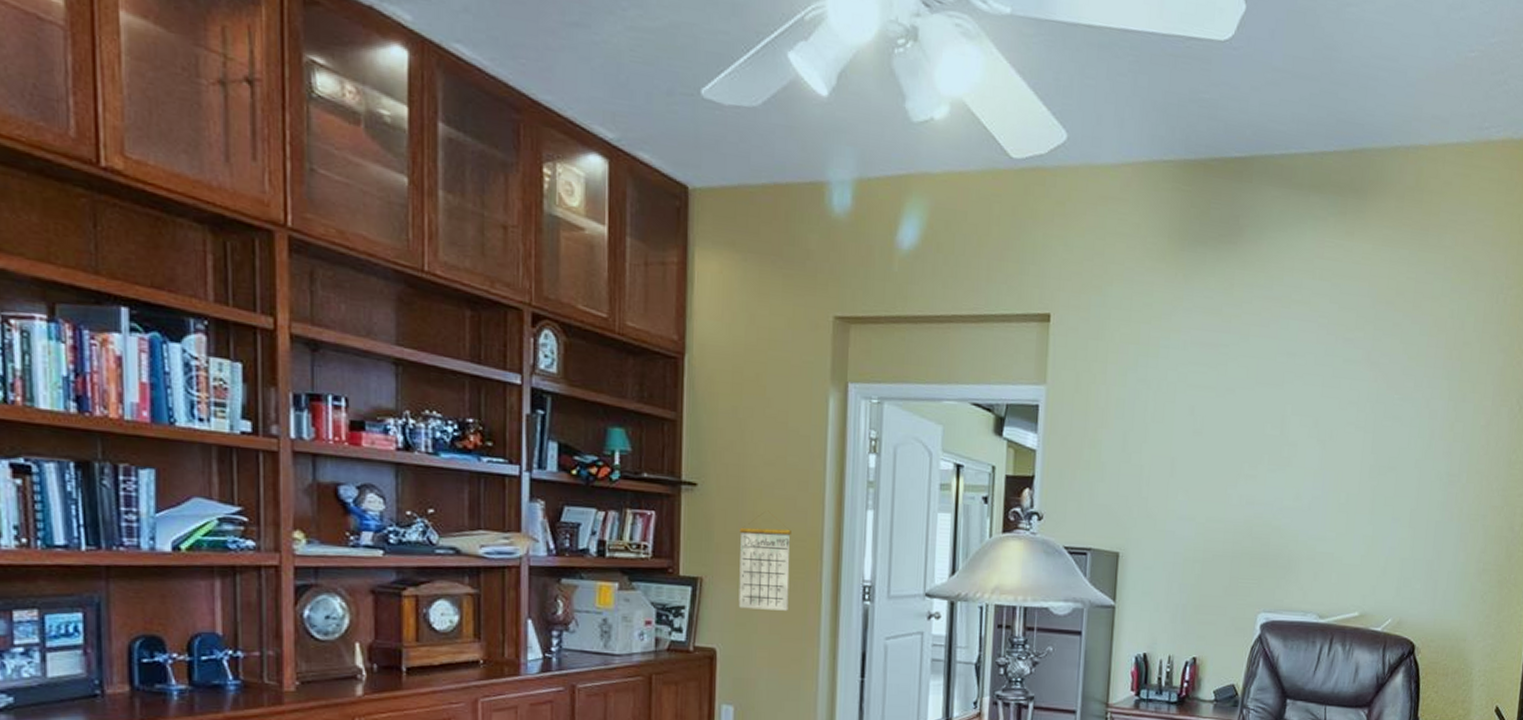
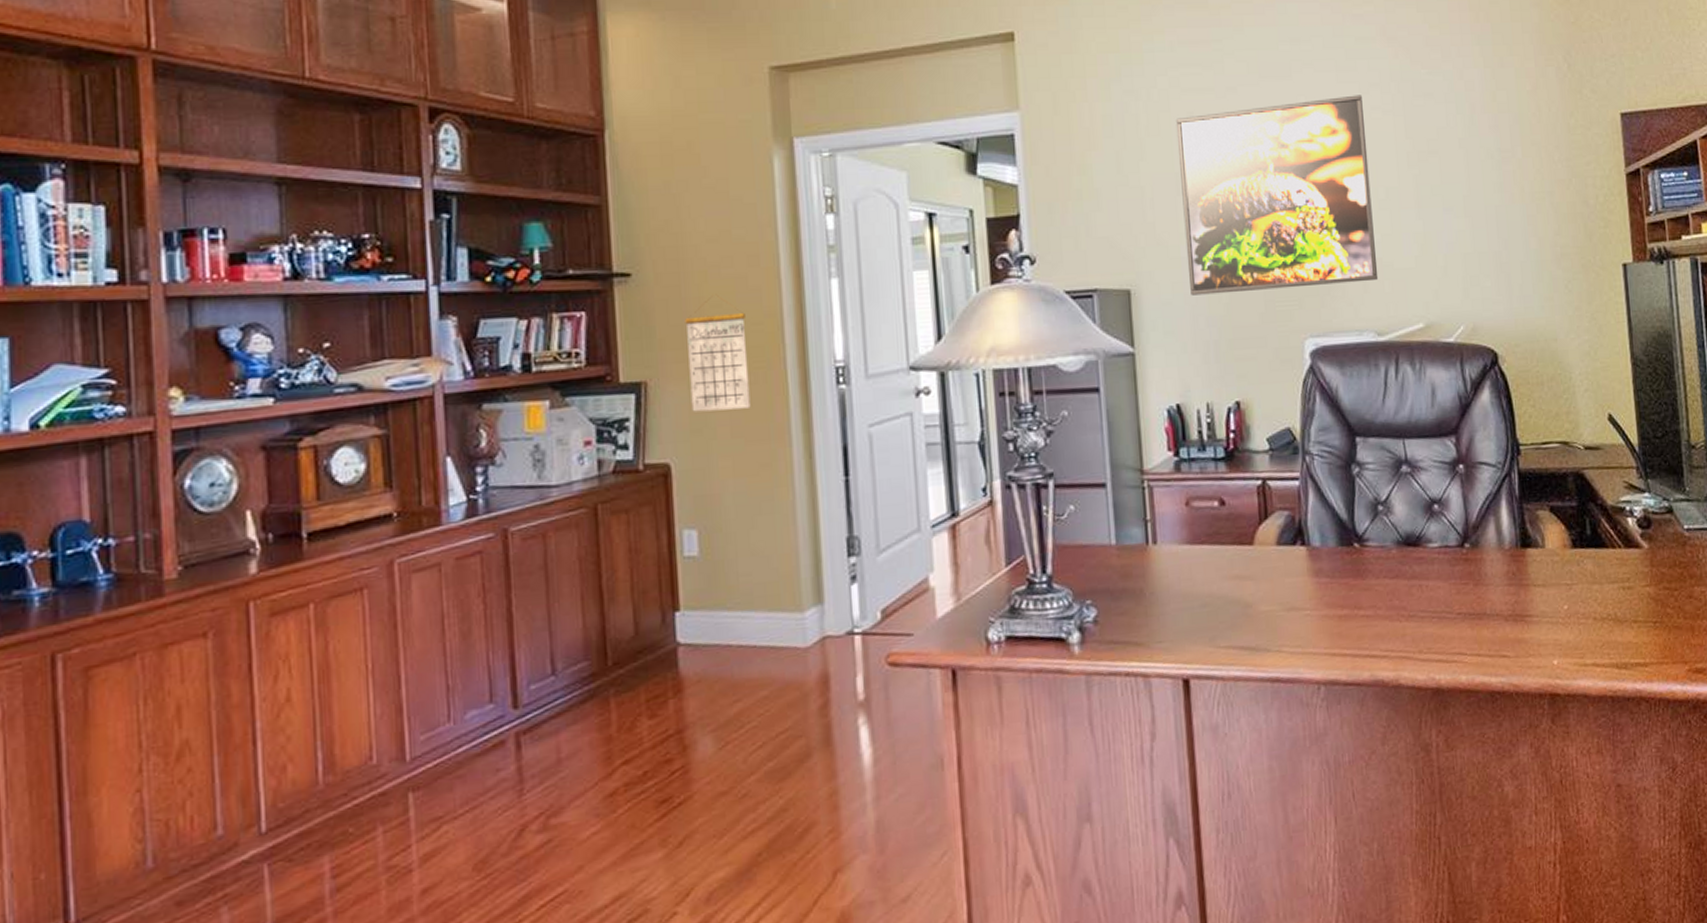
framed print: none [1169,409,1340,572] -> present [1175,95,1379,296]

